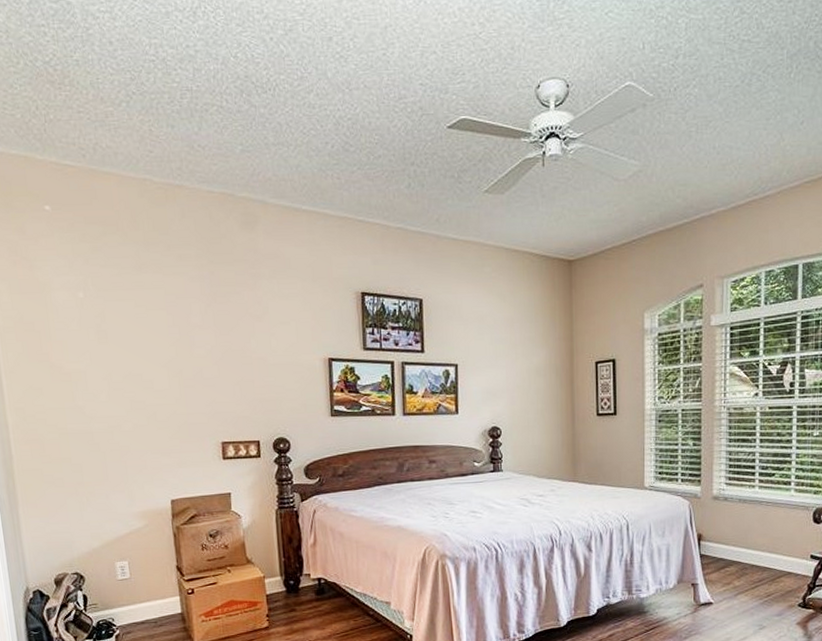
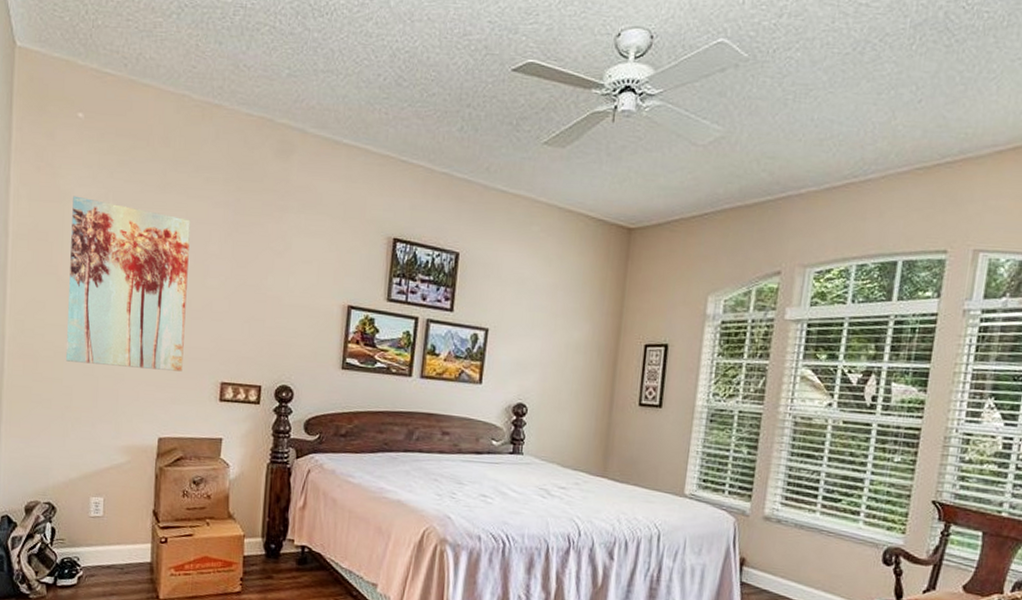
wall art: none [53,285,184,441] -> present [66,196,191,372]

